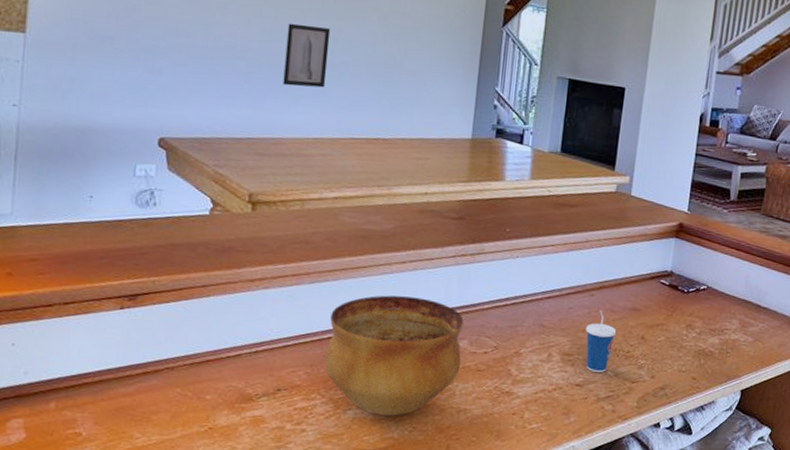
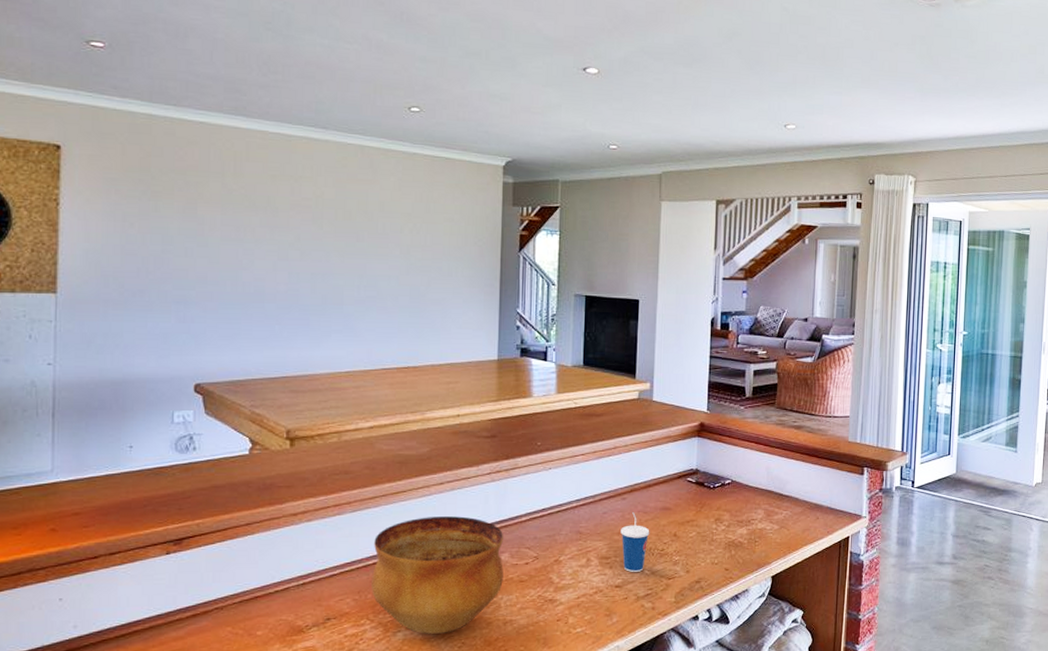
wall art: present [282,23,331,88] -> none [312,263,355,324]

